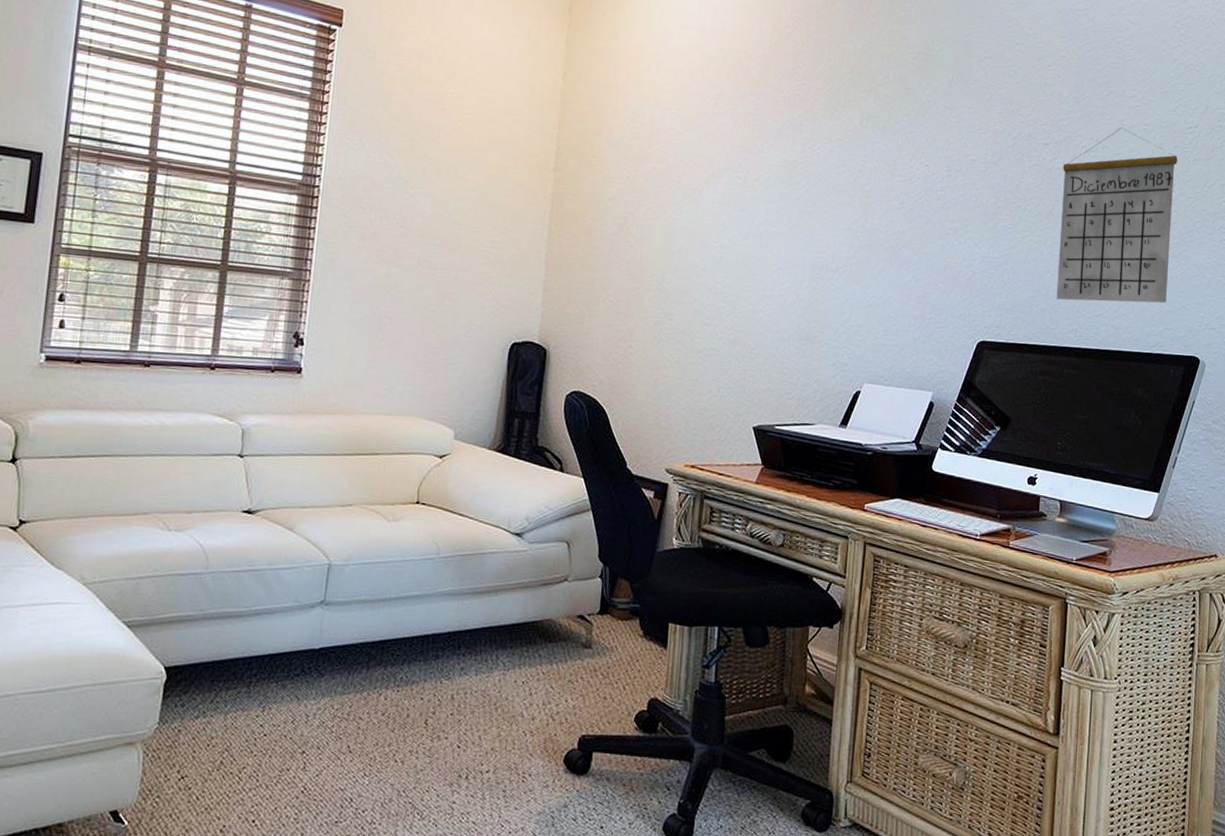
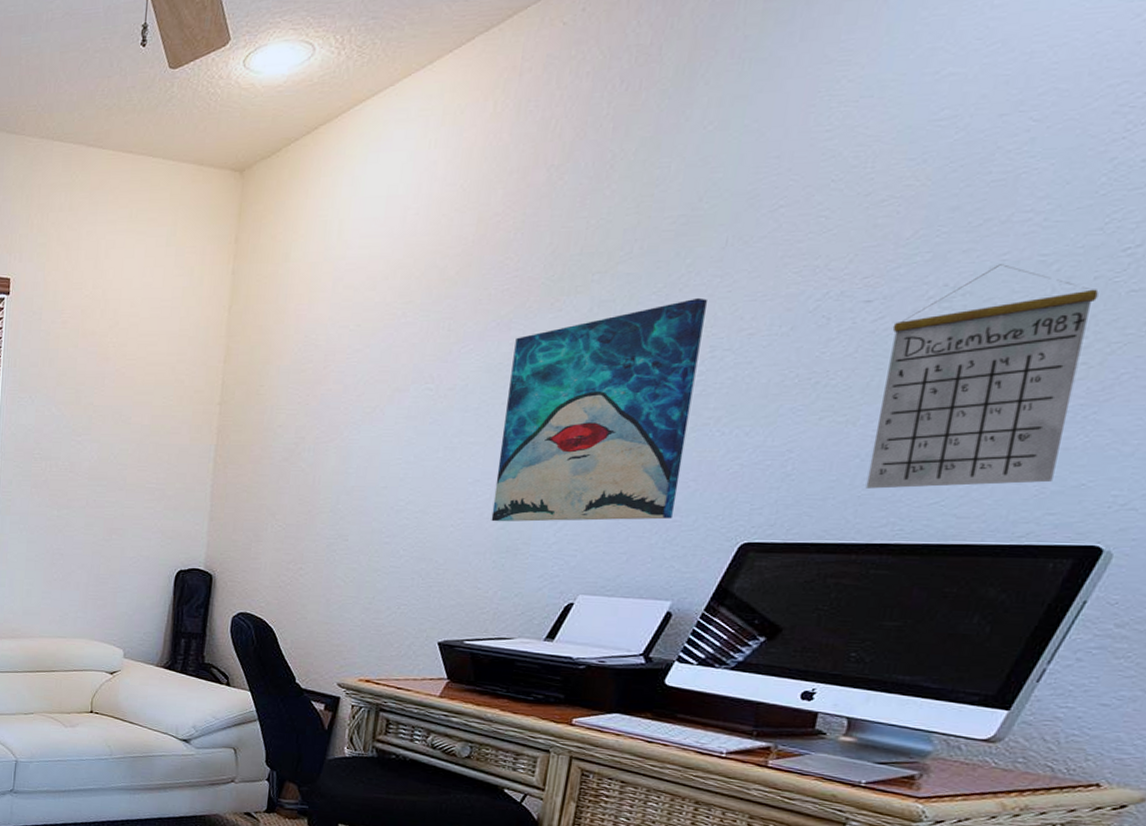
wall art: none [793,123,942,316] -> present [491,297,707,522]

